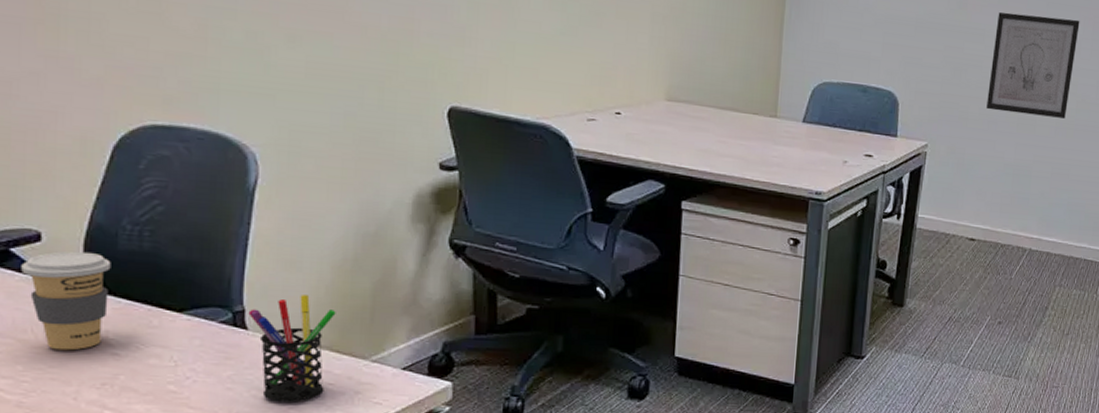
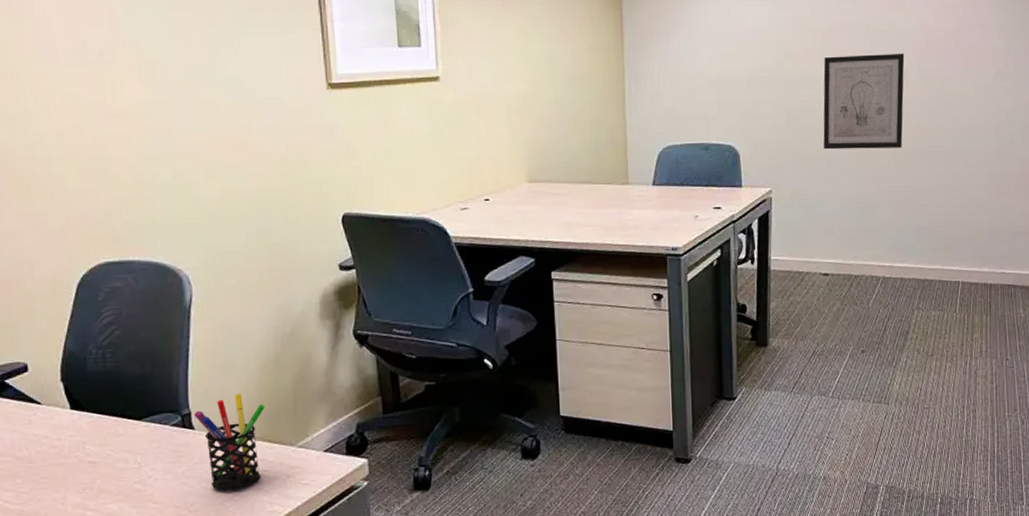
coffee cup: present [21,251,111,351] -> none [14,376,83,463]

